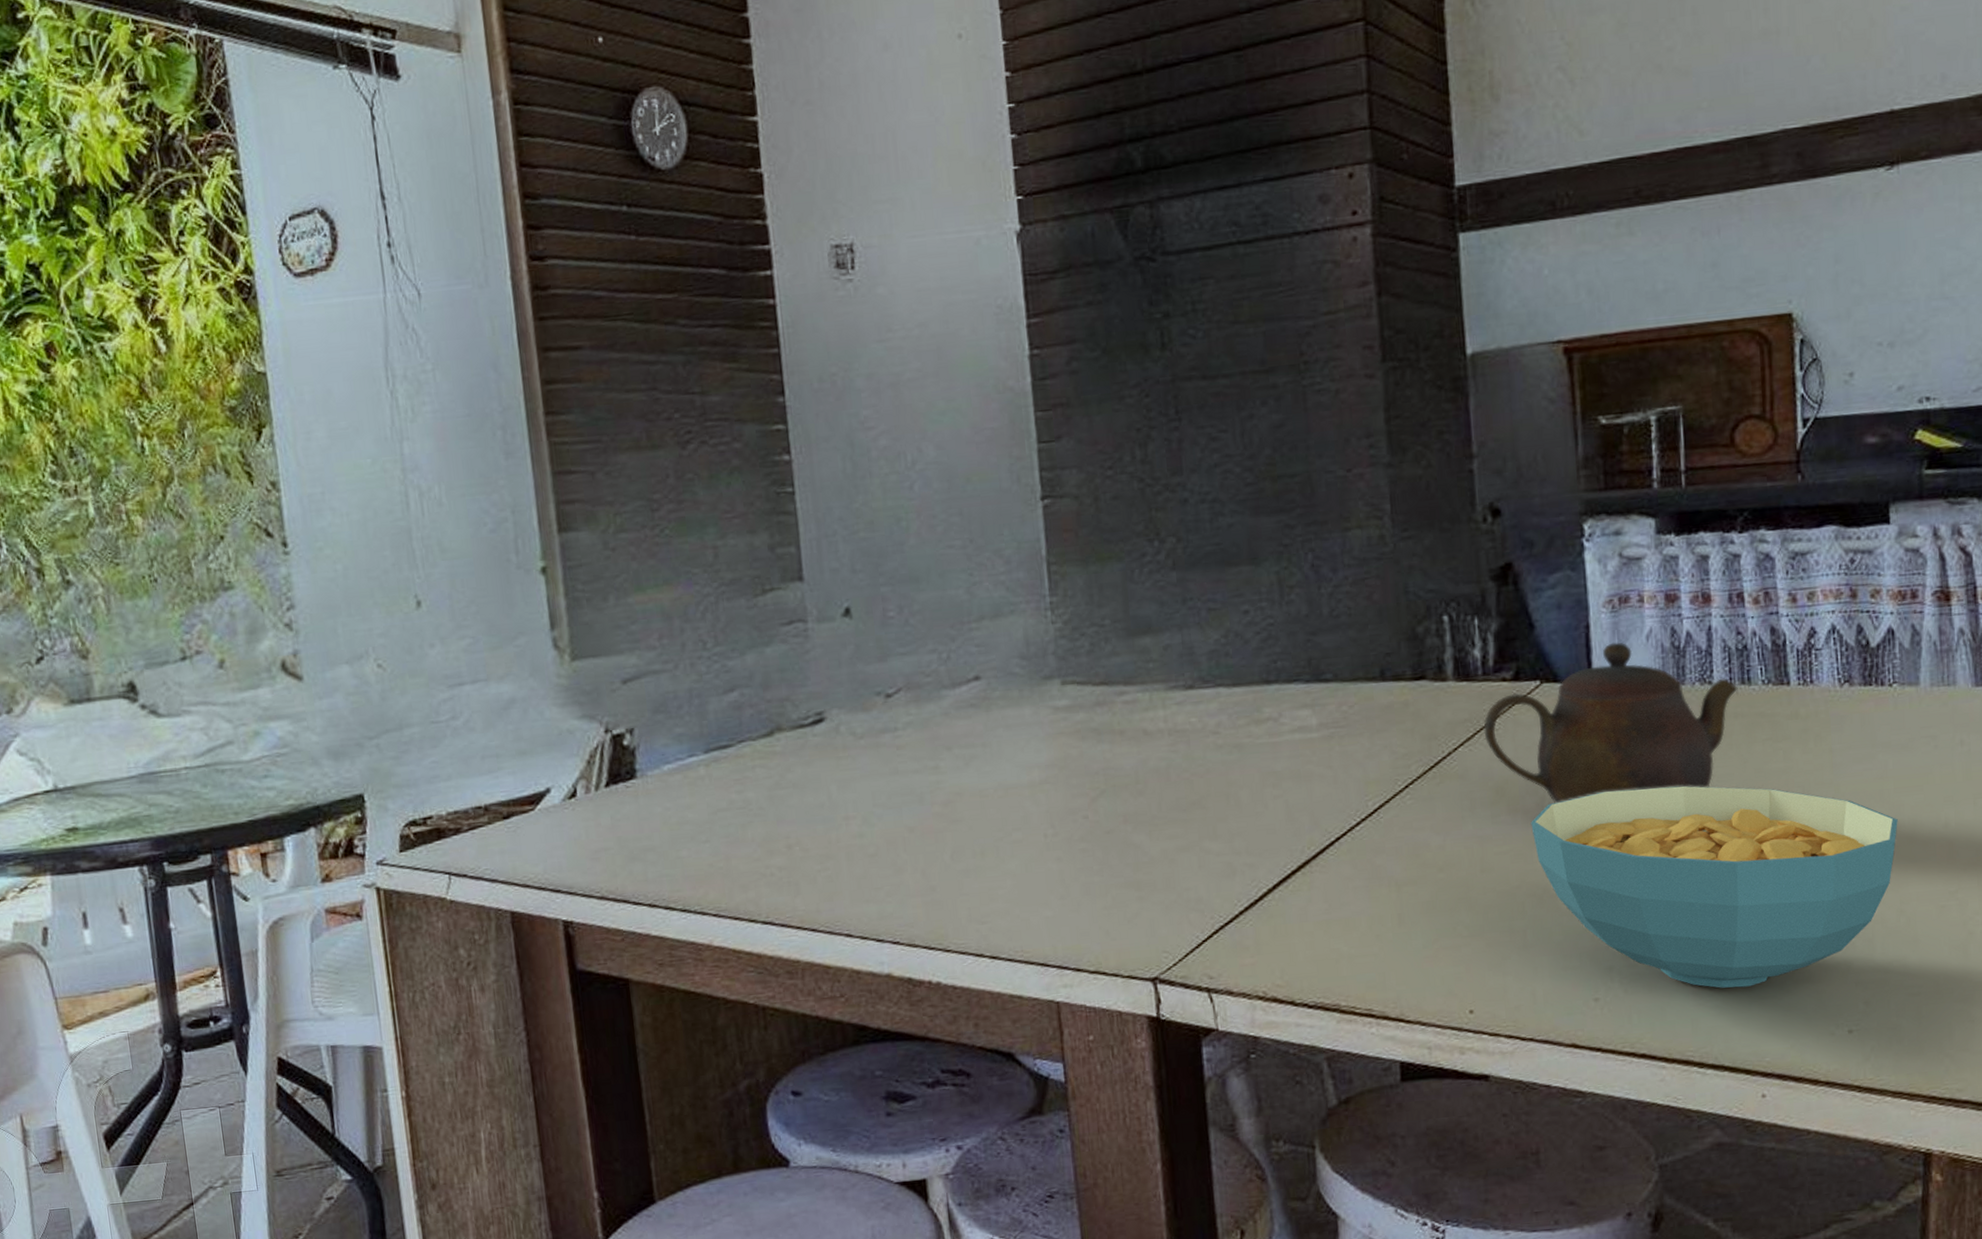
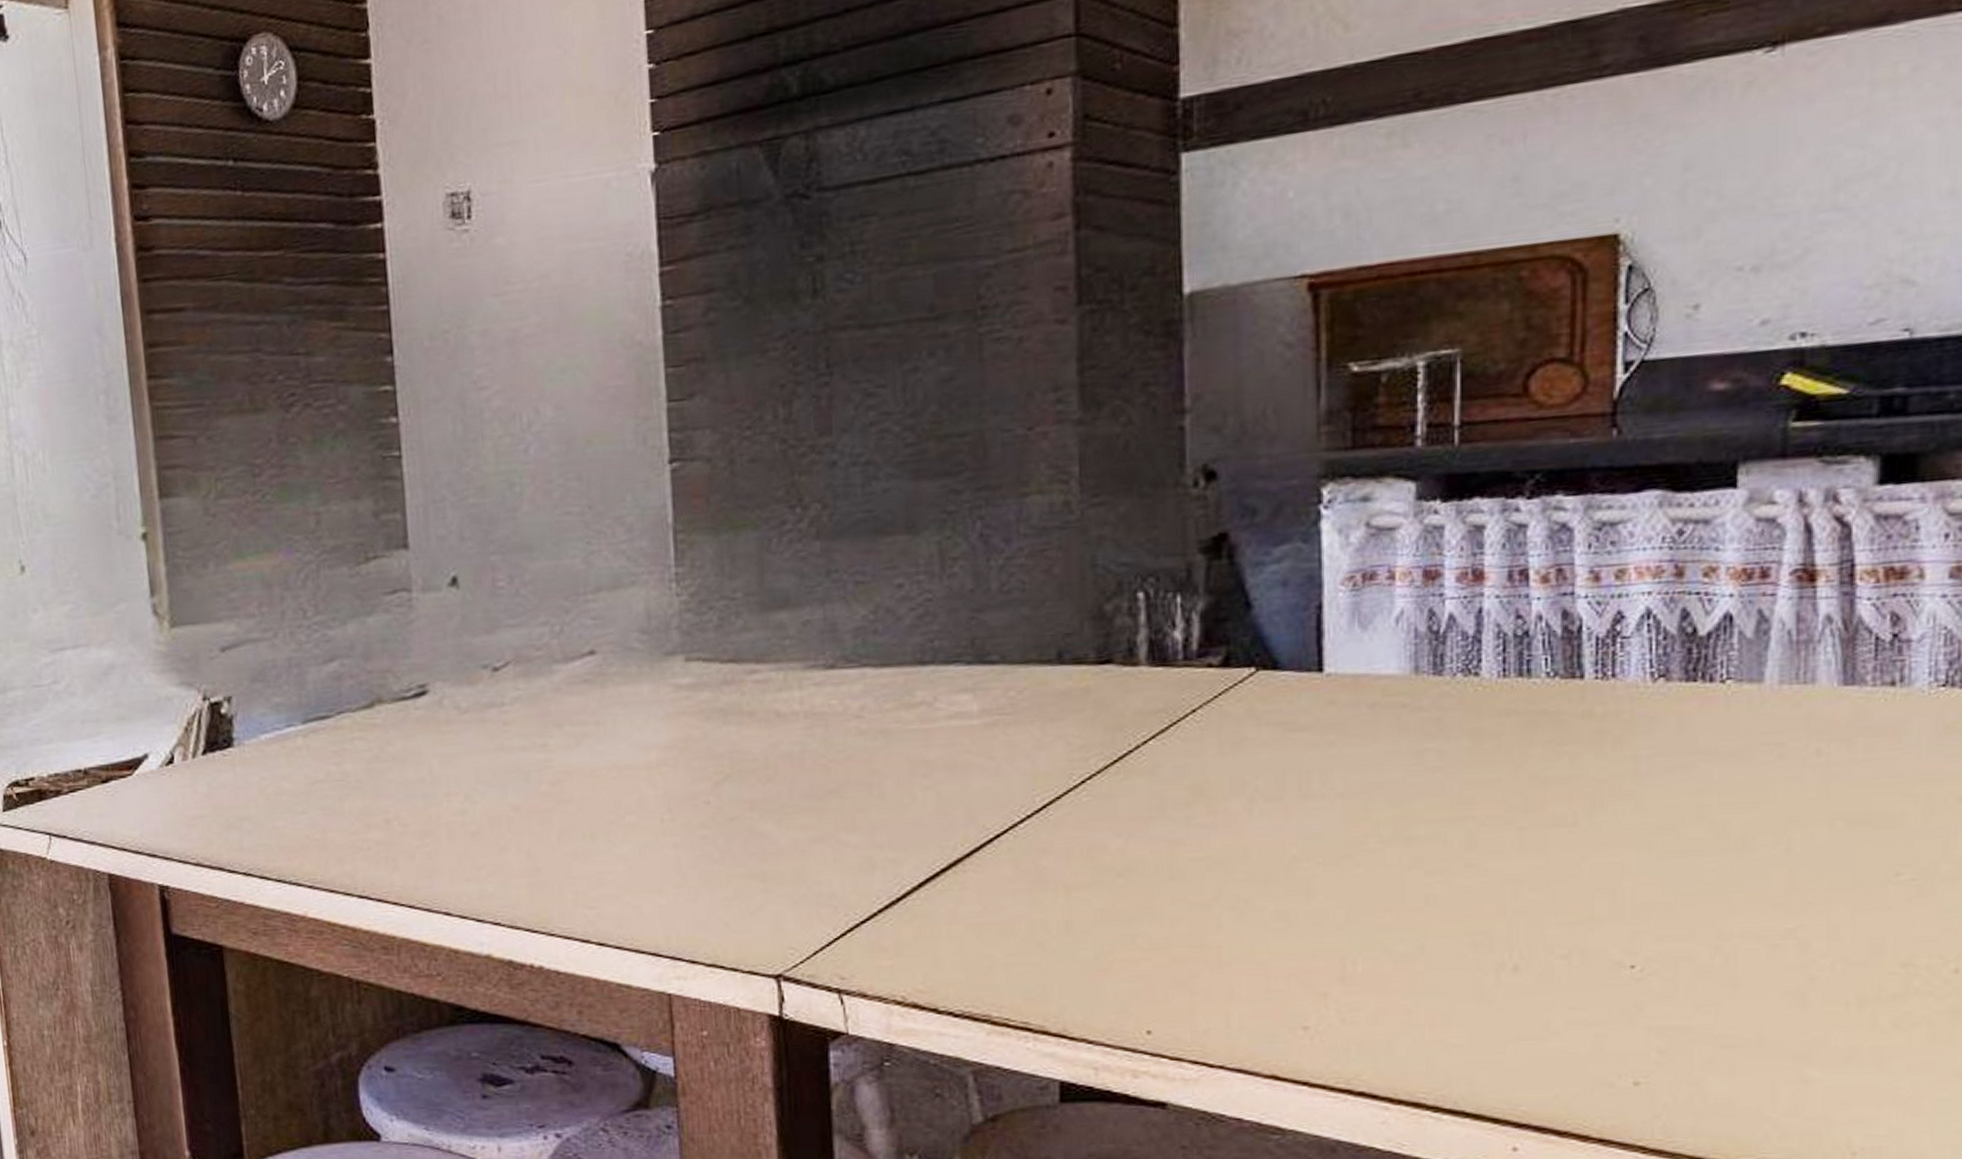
teapot: present [1483,642,1738,803] -> none [1181,625,1514,806]
cereal bowl: present [1531,785,1898,988] -> none [1234,792,1720,1025]

